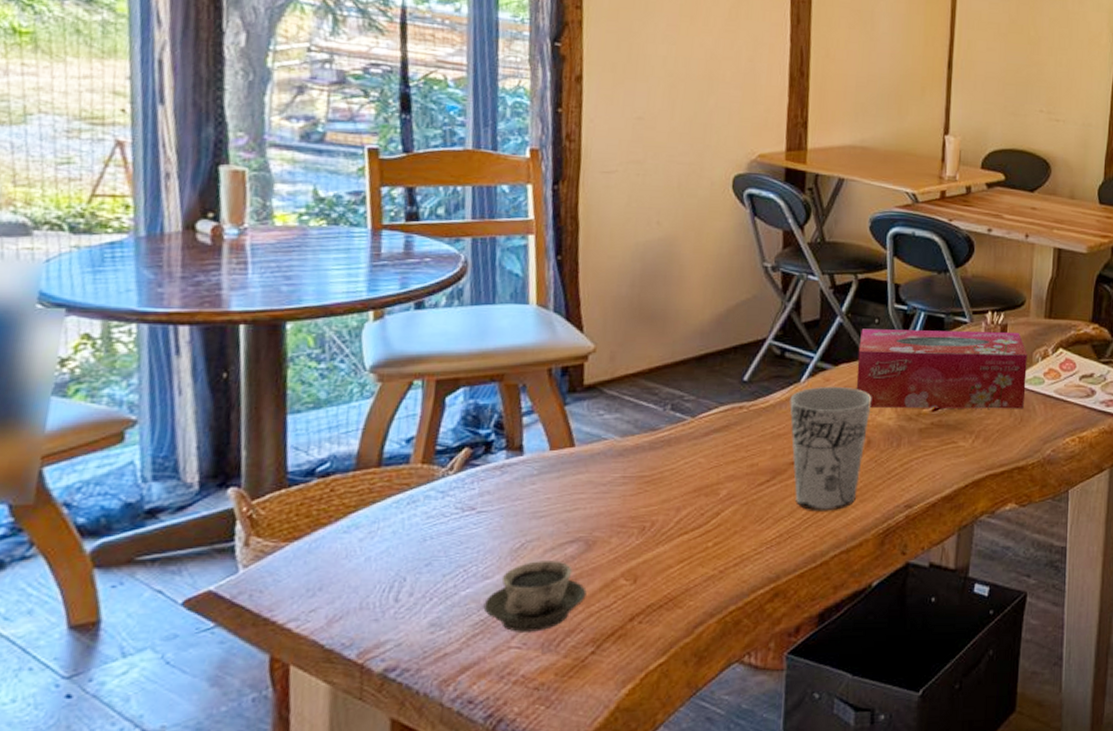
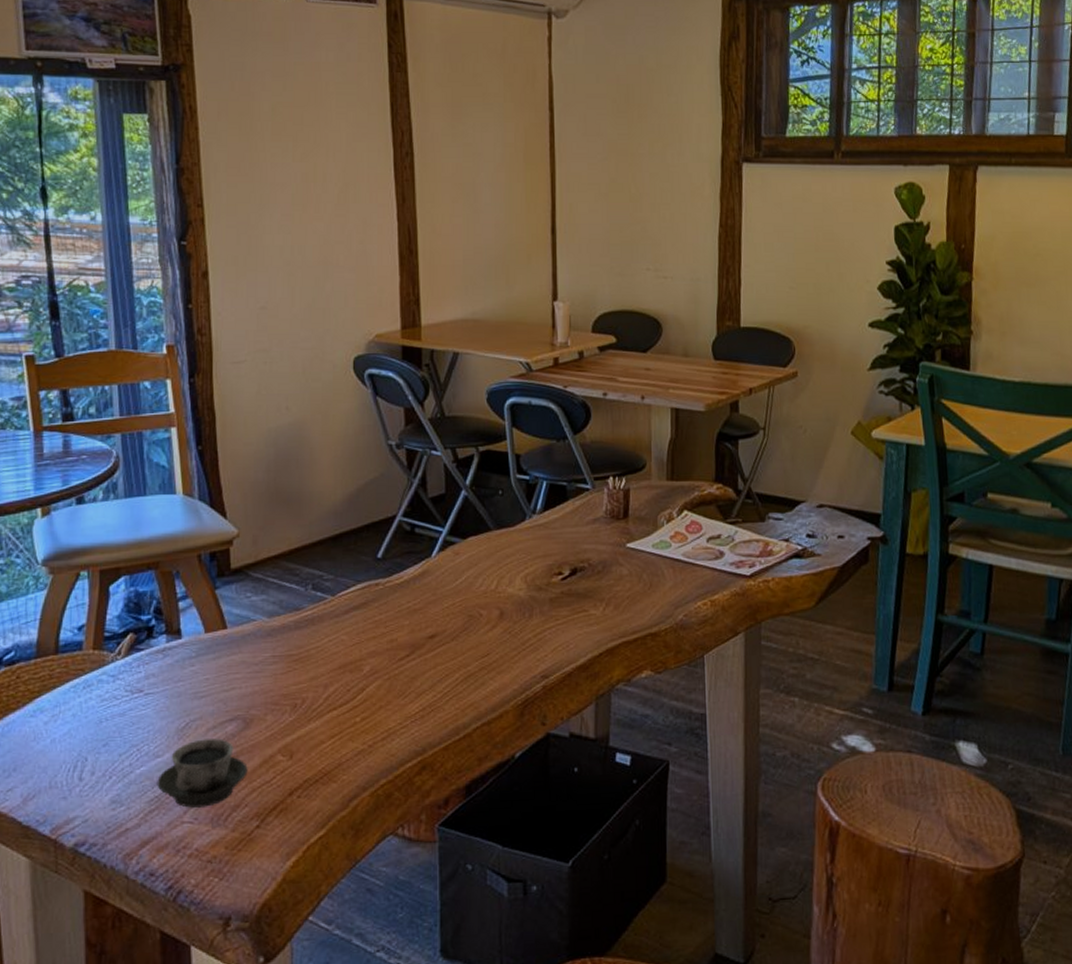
cup: present [790,386,872,512] -> none [423,559,502,684]
tissue box: present [856,329,1028,409] -> none [485,496,653,579]

